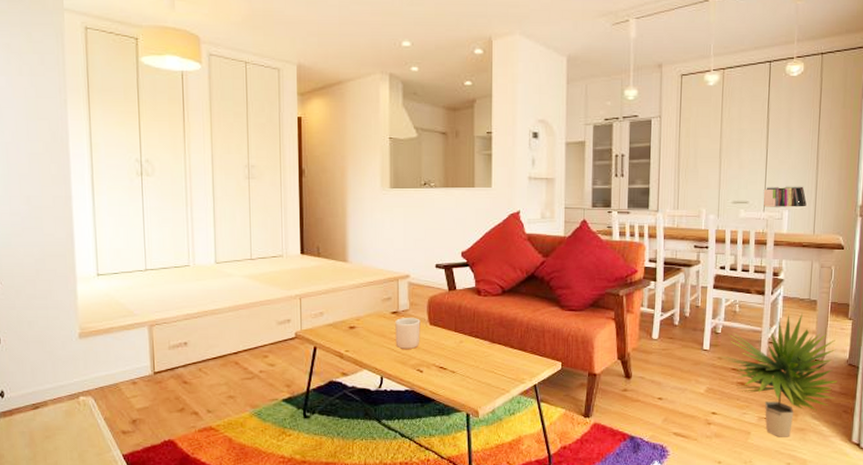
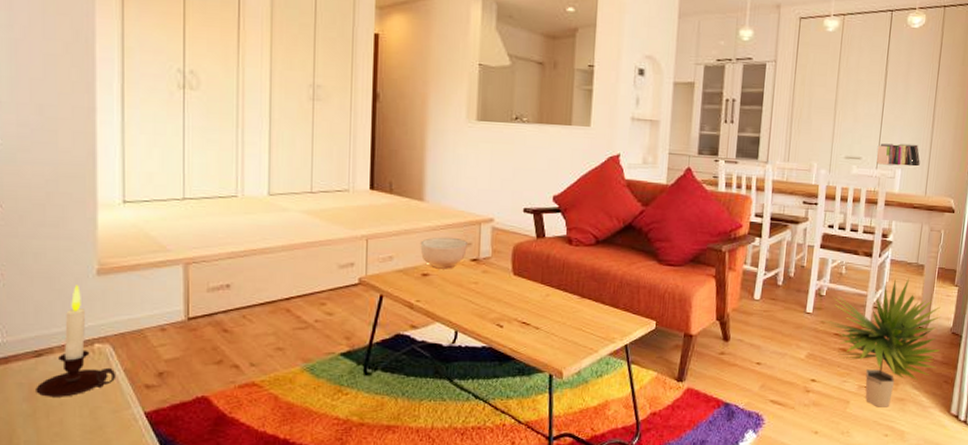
candle: none [35,347,99,443] -> present [36,285,117,397]
bowl: none [346,293,389,322] -> present [420,237,469,269]
mug: present [395,318,421,349] -> none [474,266,504,301]

